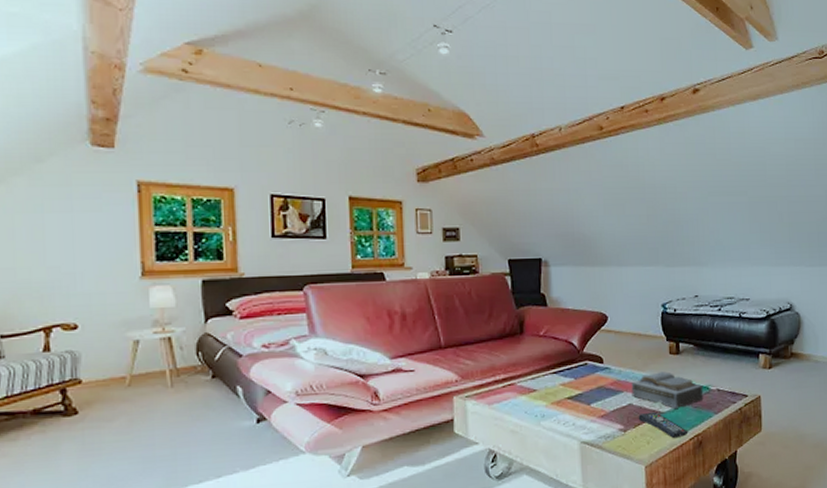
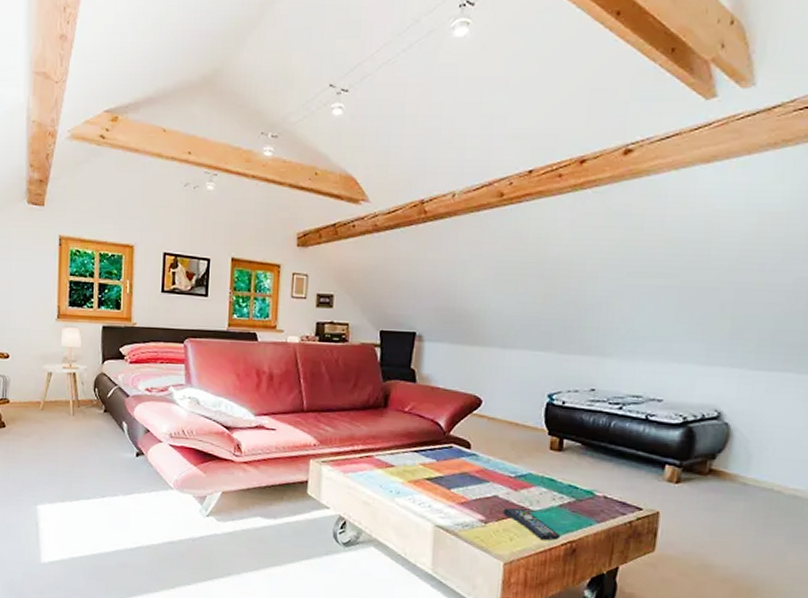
bible: present [631,371,704,408] -> none [499,467,587,509]

